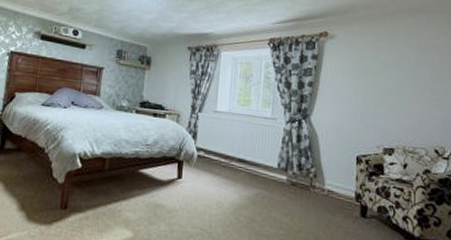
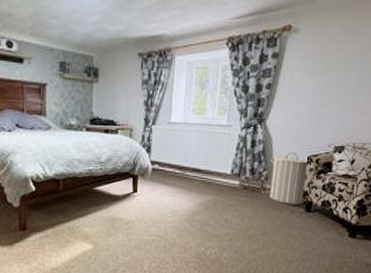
laundry hamper: none [318,150,359,208] -> present [269,152,310,204]

